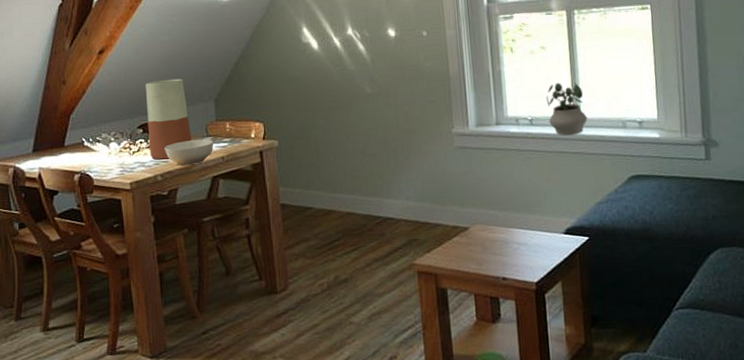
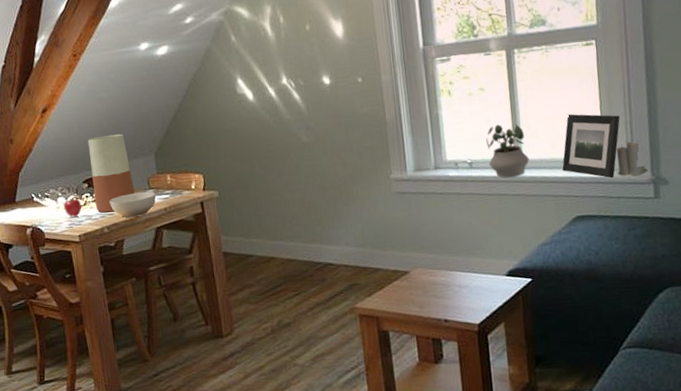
fruit: none [116,143,134,163] -> present [64,197,81,217]
picture frame: none [619,75,673,139] -> present [562,114,620,178]
candle: none [670,102,699,138] -> present [617,140,648,177]

